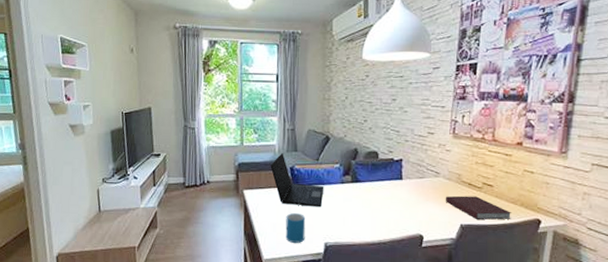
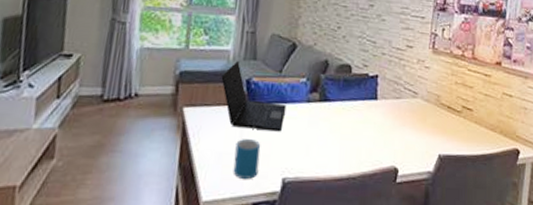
notebook: present [445,195,511,220] -> none [422,120,490,150]

